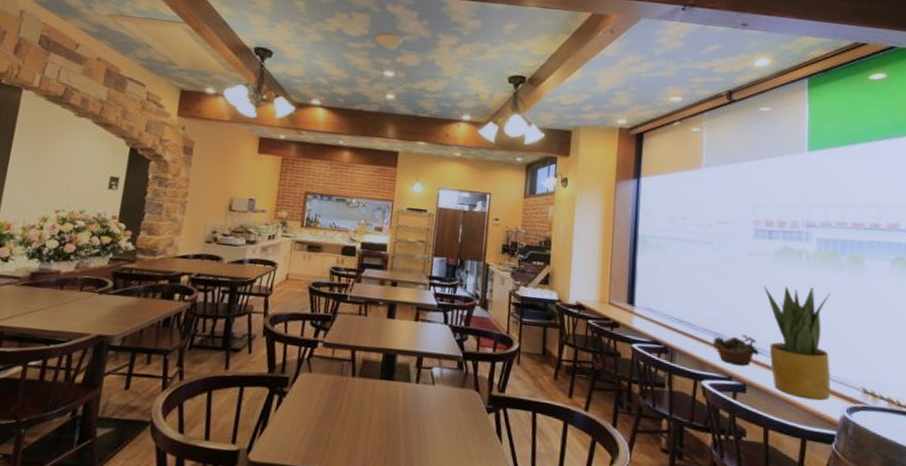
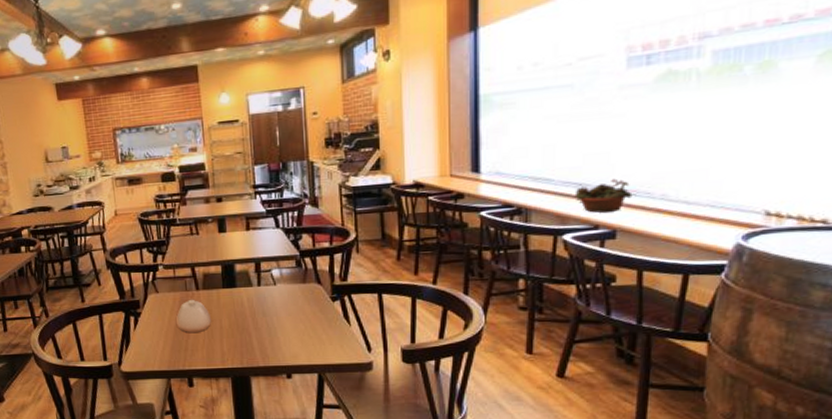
sugar bowl: none [322,385,362,426] -> present [175,299,212,333]
planter: present [763,286,831,400] -> none [638,110,728,234]

